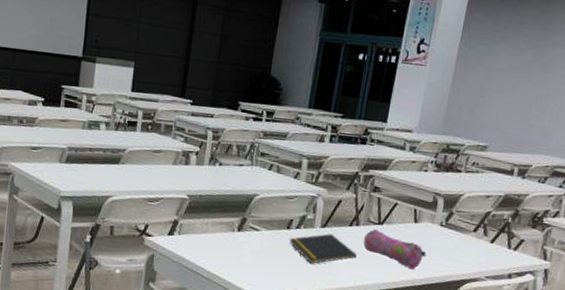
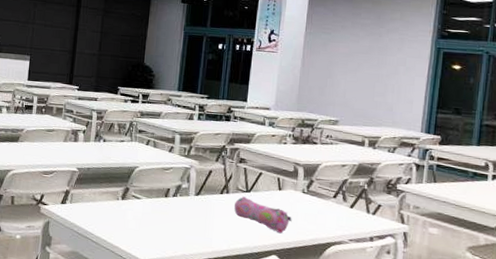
notepad: present [289,234,357,264] -> none [167,201,229,229]

